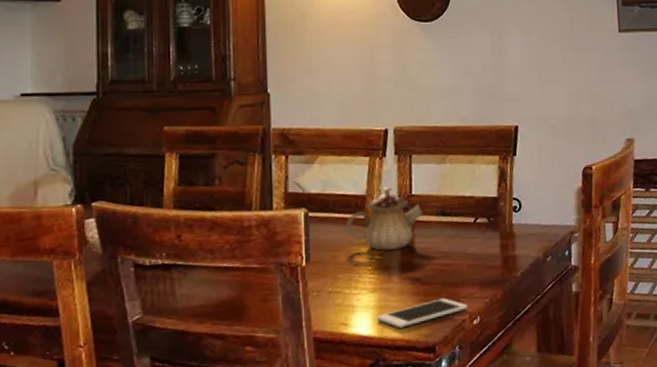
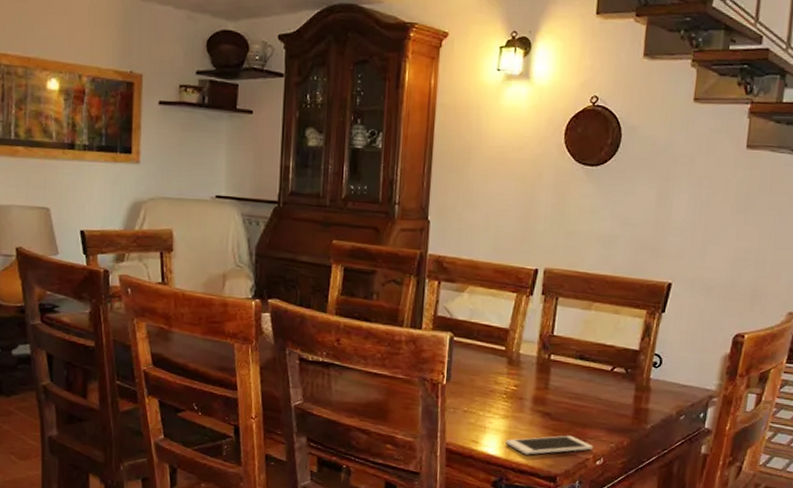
teapot: present [346,187,423,251] -> none [487,324,562,384]

